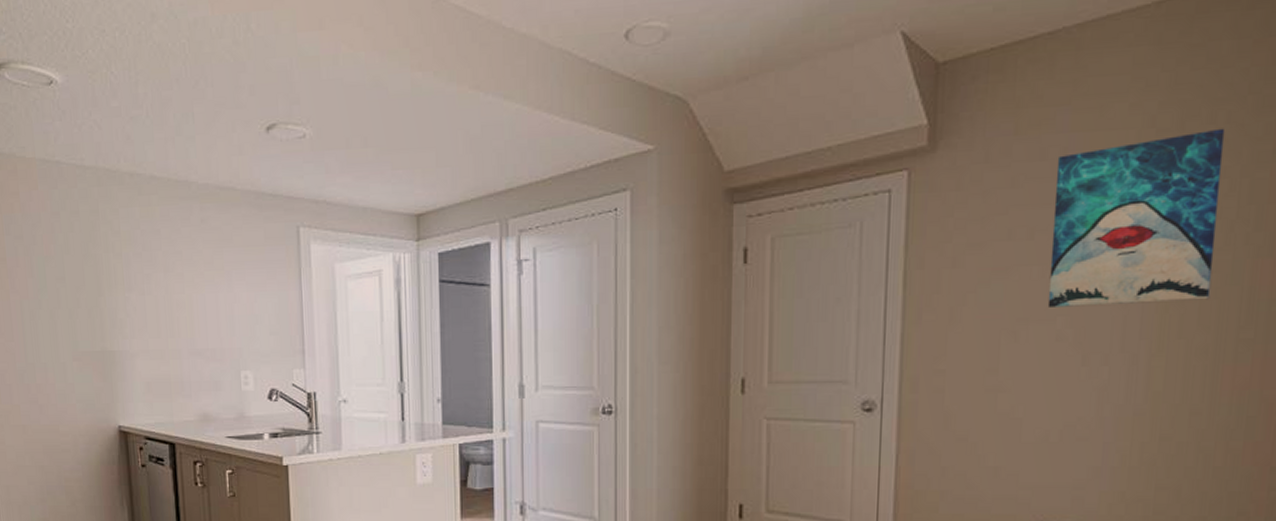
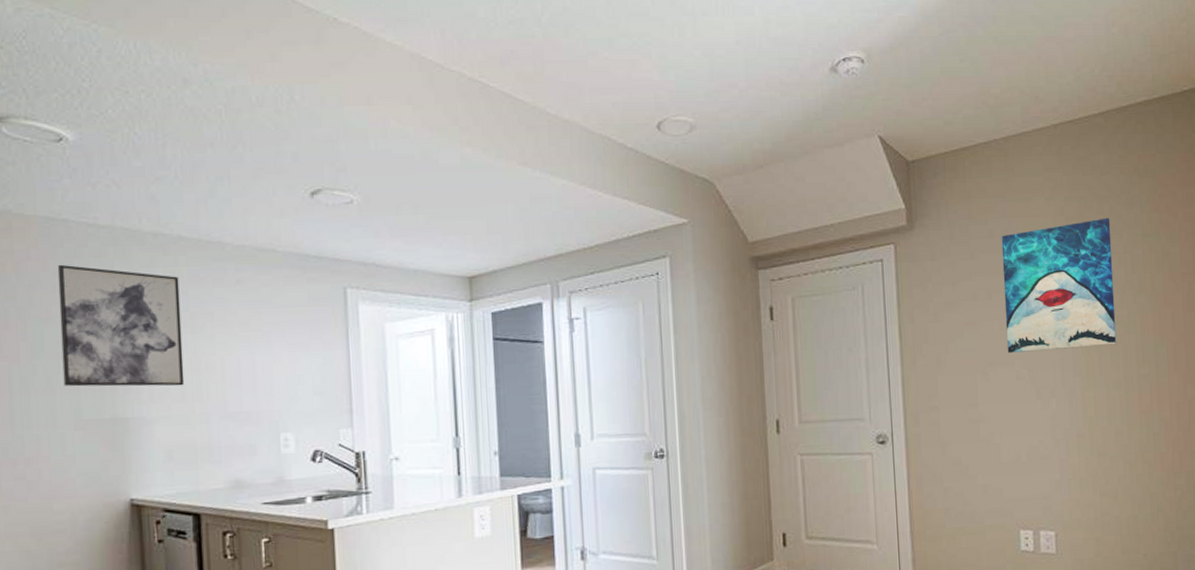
wall art: none [53,204,159,323] -> present [57,264,185,387]

